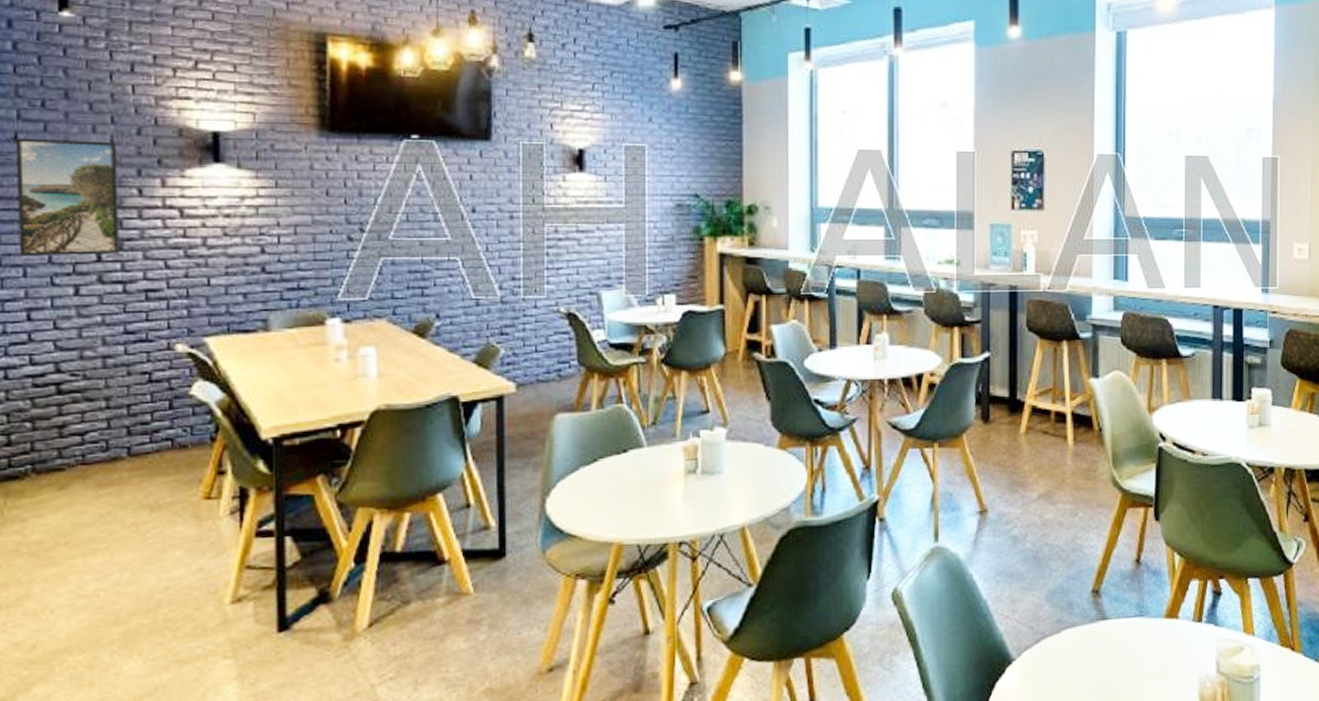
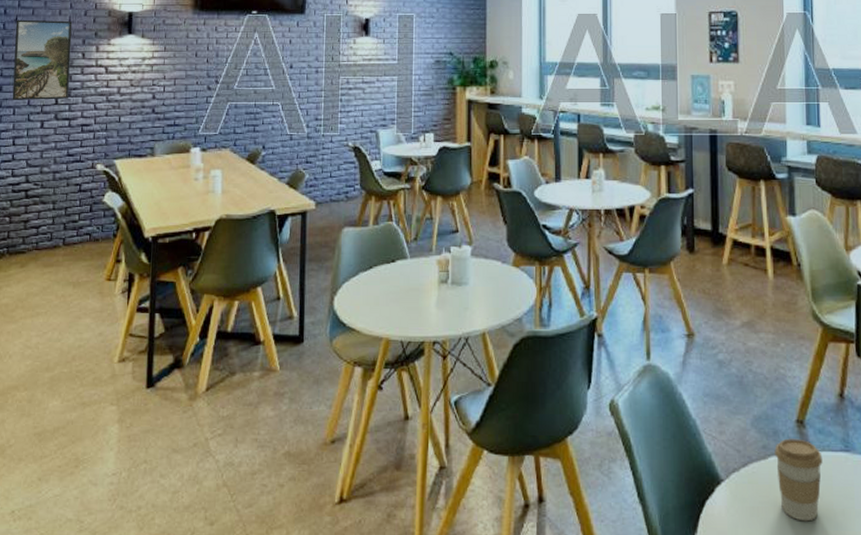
coffee cup: none [1069,609,1117,691] -> present [774,438,823,522]

